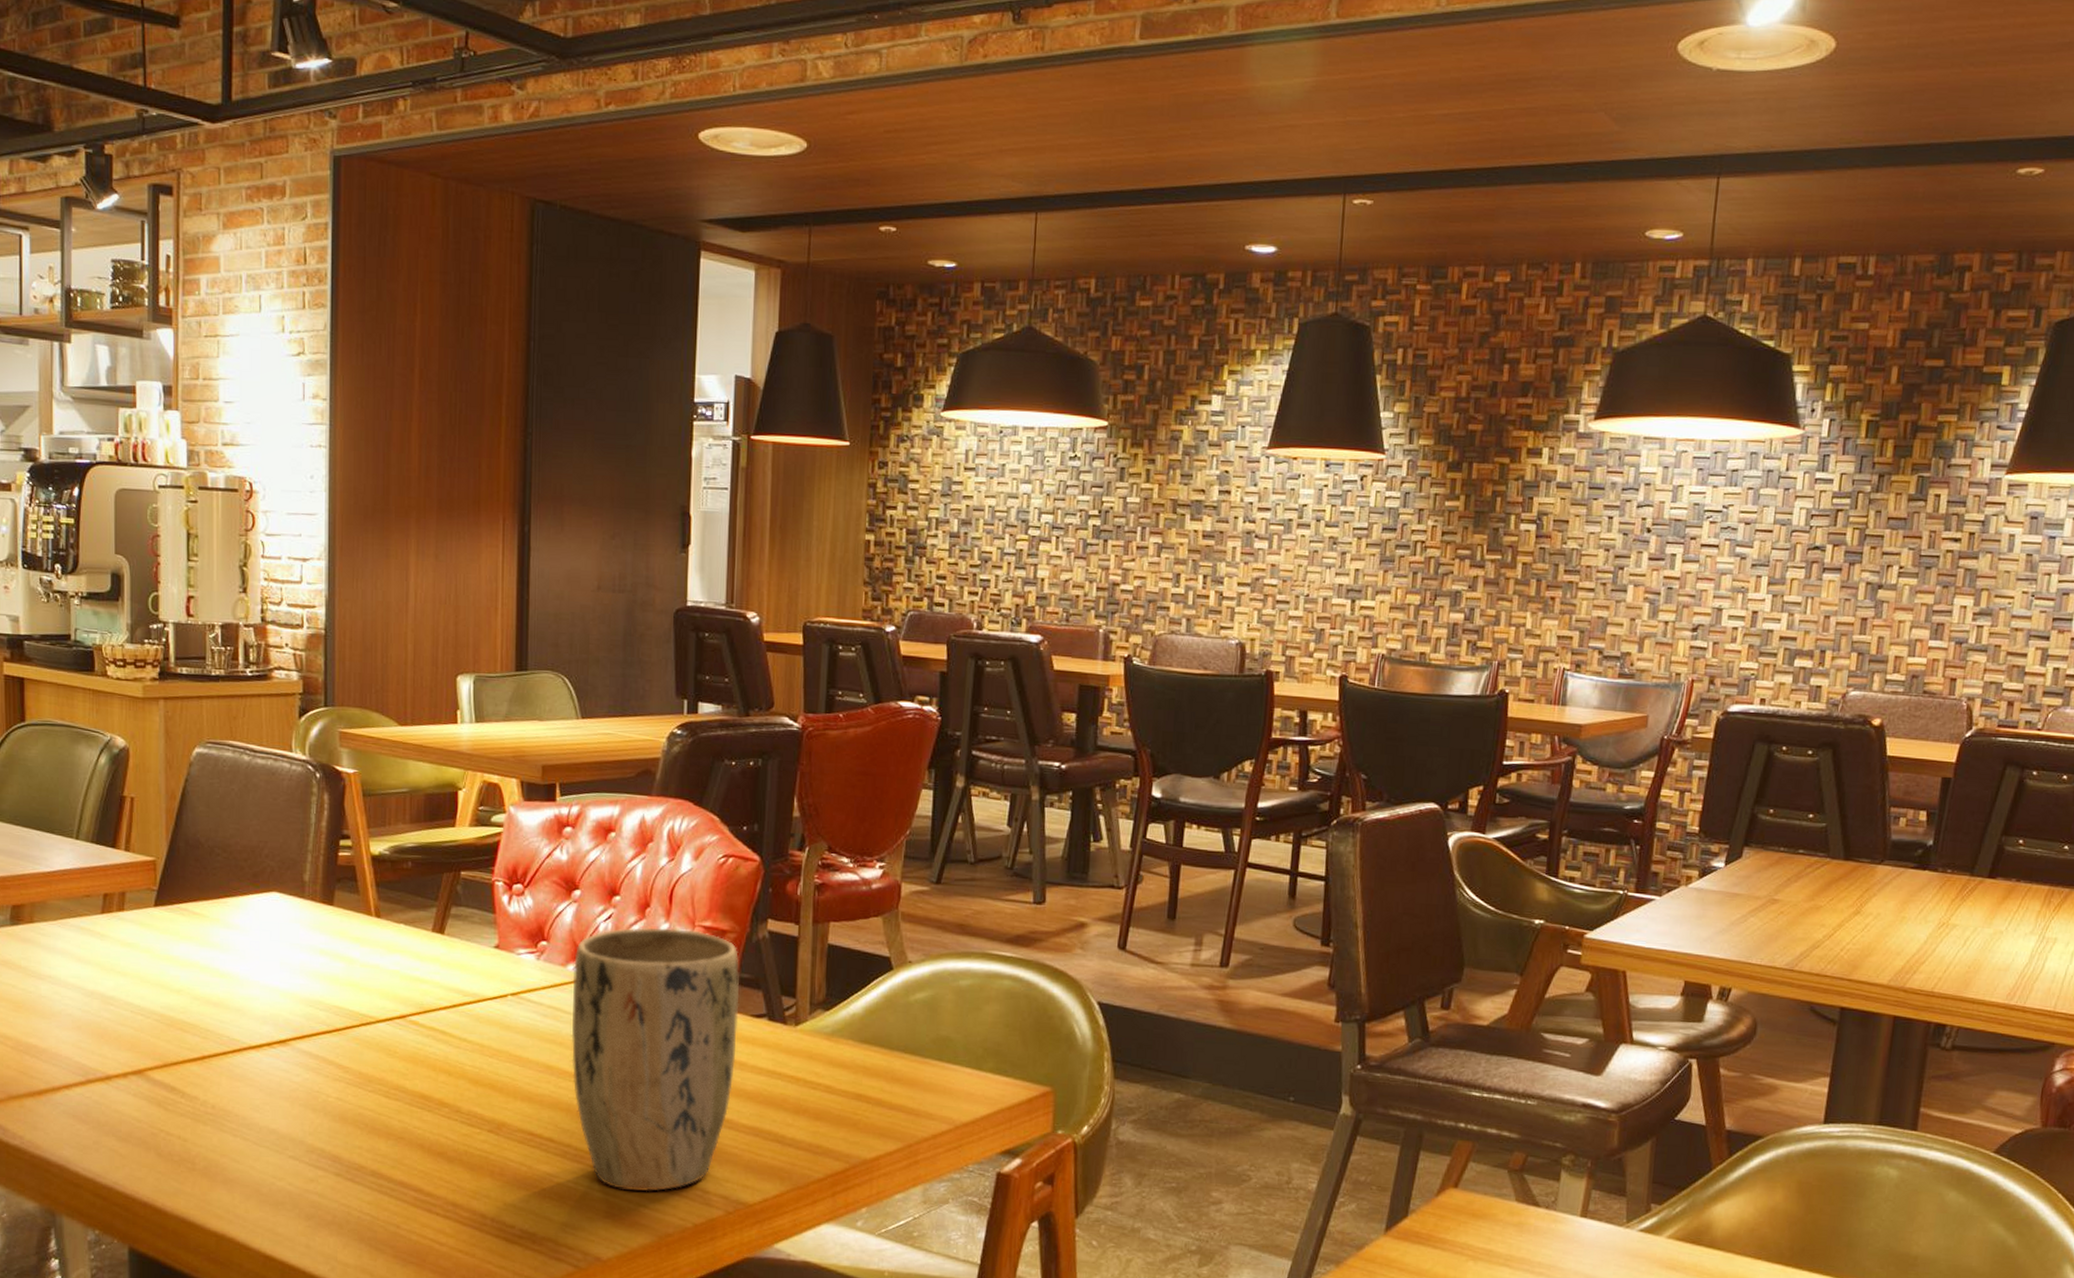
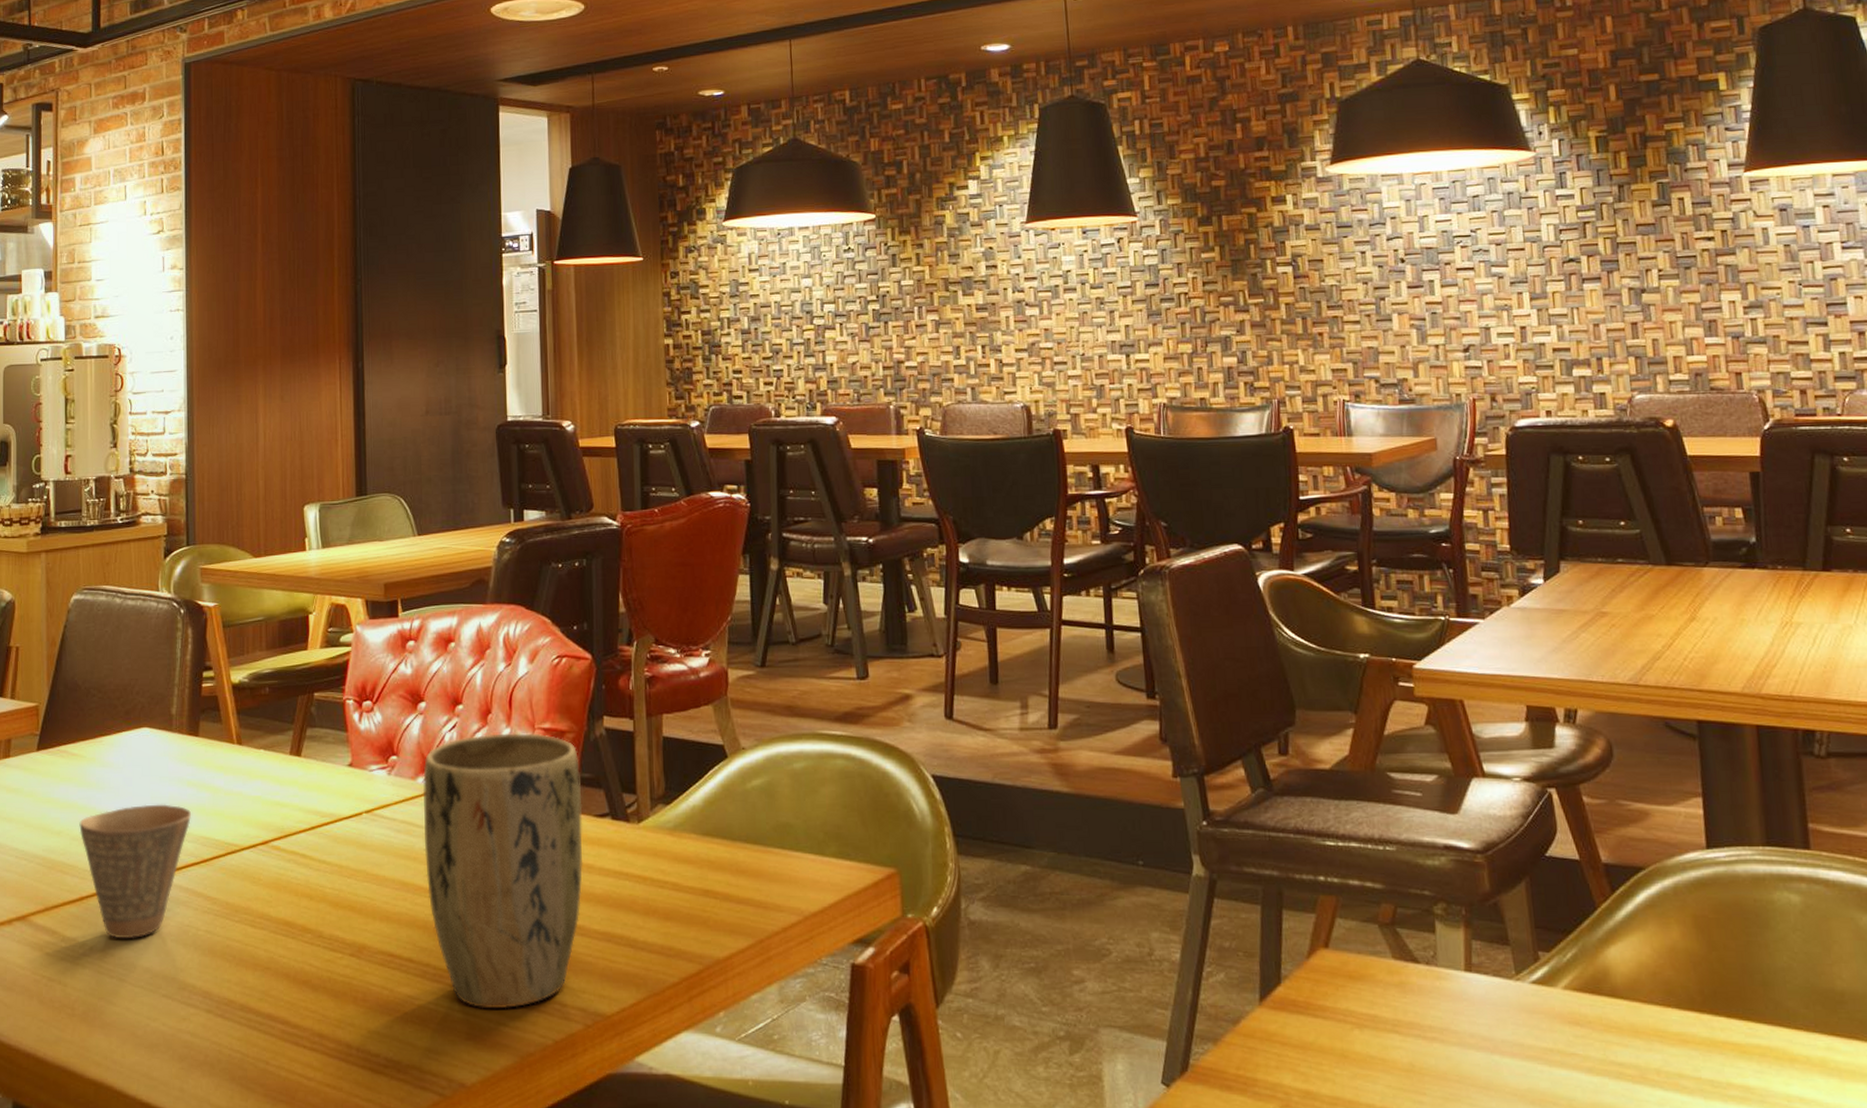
cup: none [201,969,323,1100] -> present [79,804,191,938]

